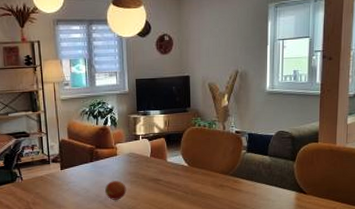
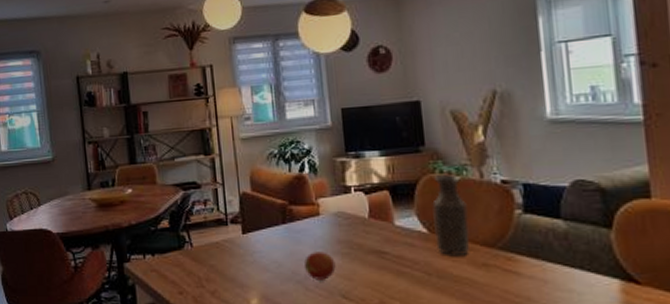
bottle: none [192,126,214,181] -> present [432,173,470,257]

